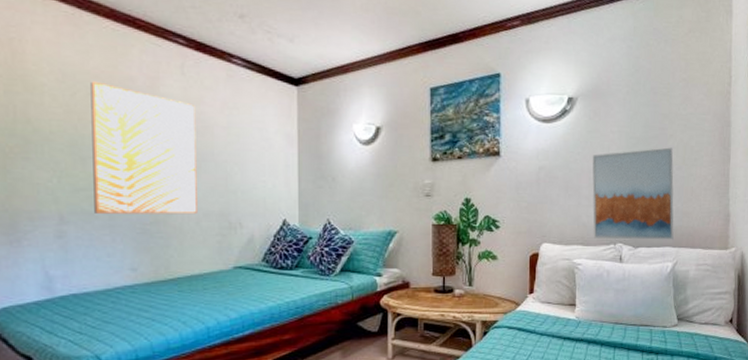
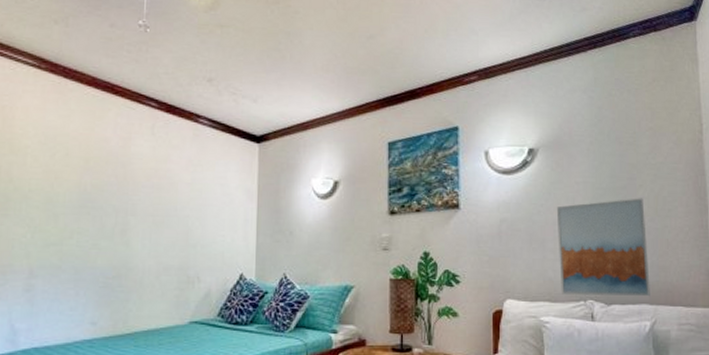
wall art: present [90,81,197,215] -> none [62,143,163,269]

